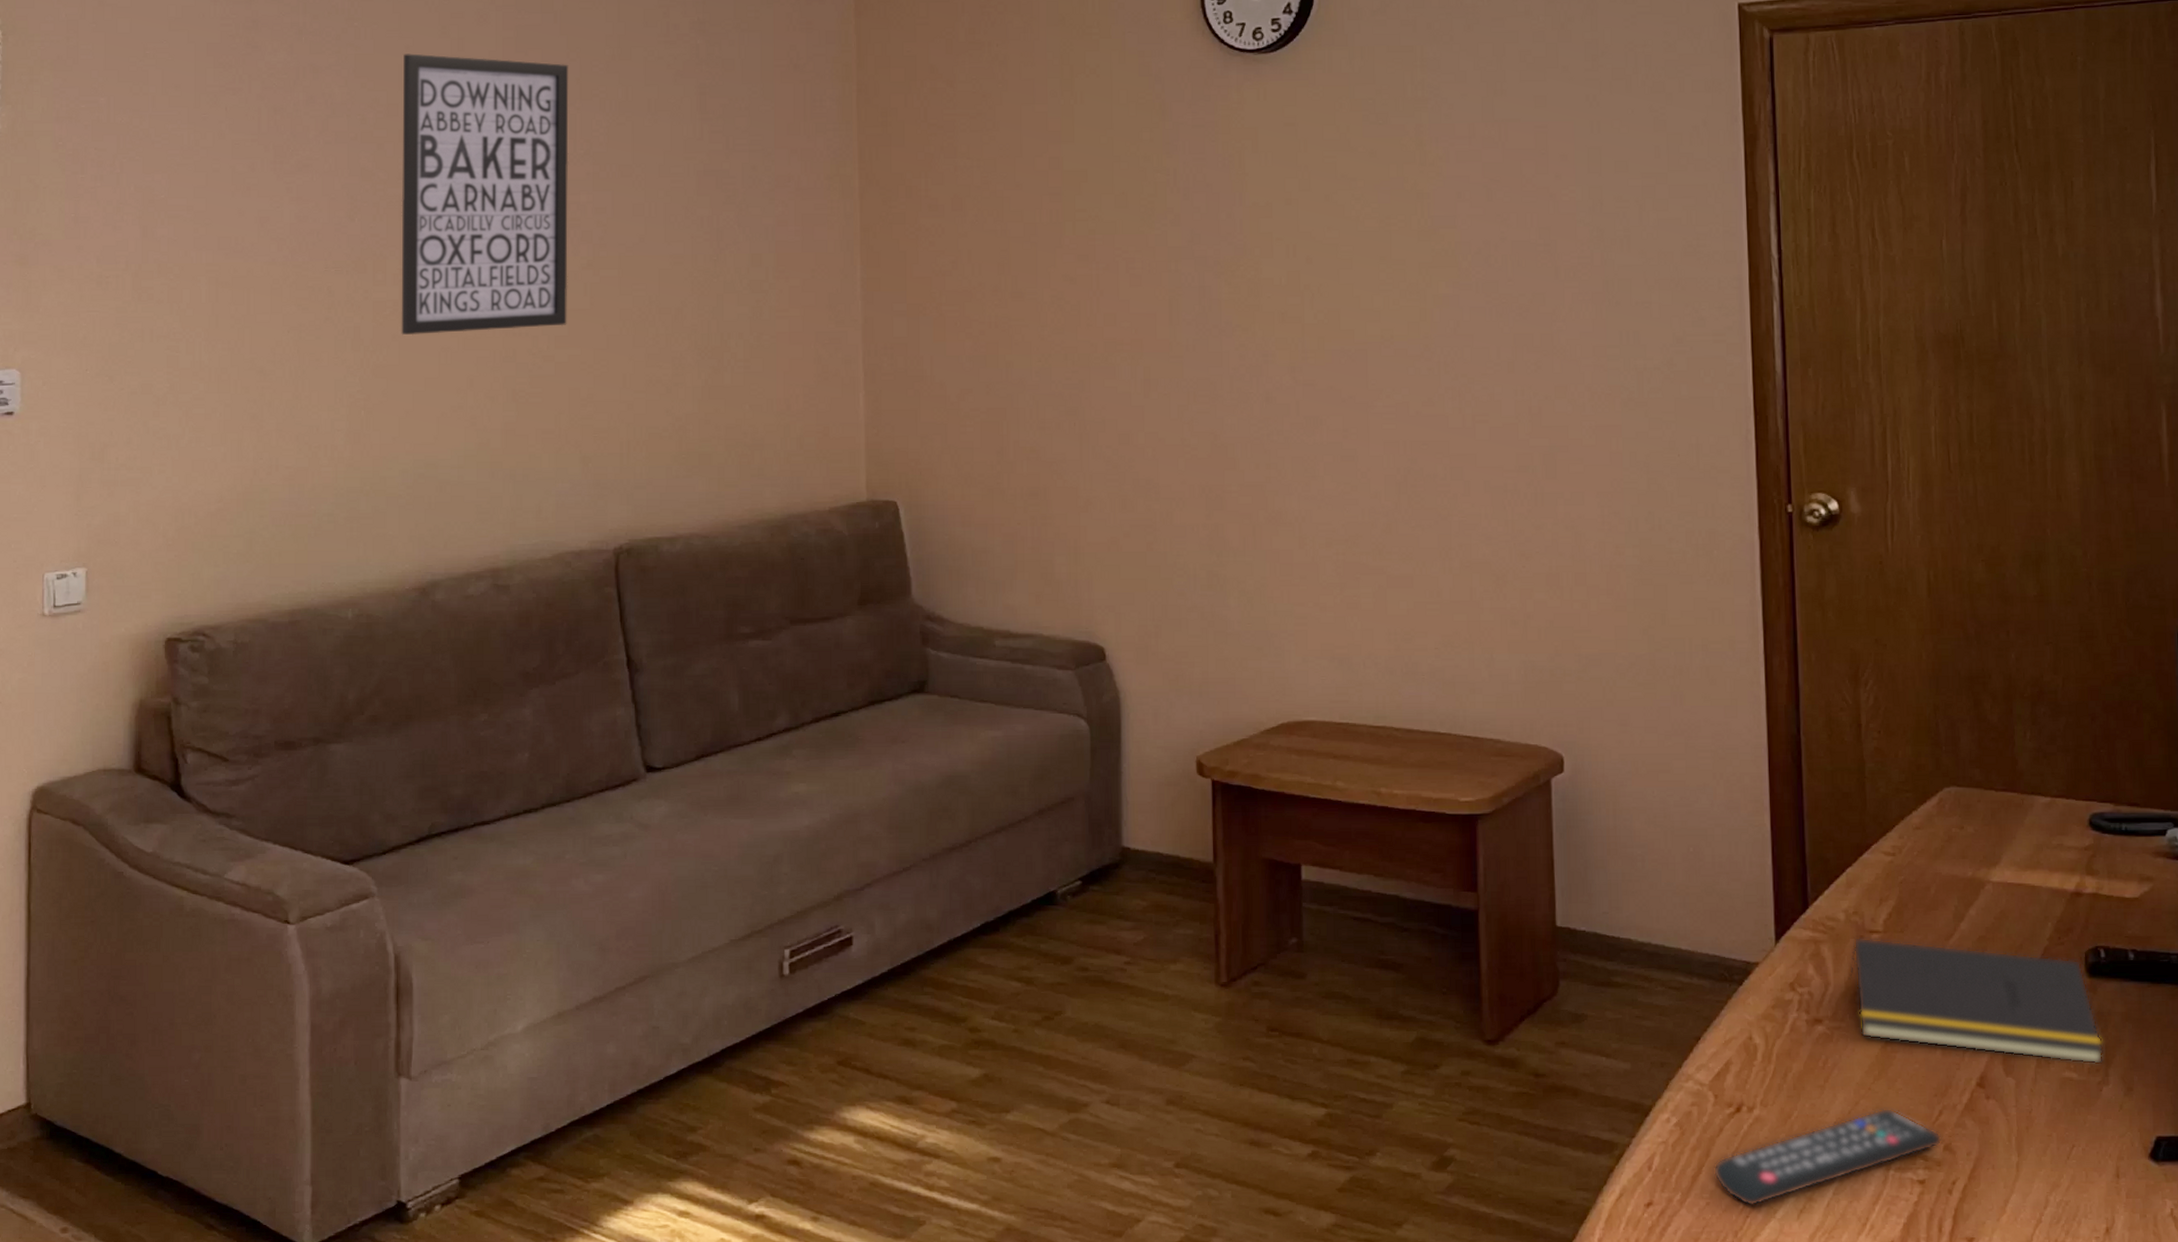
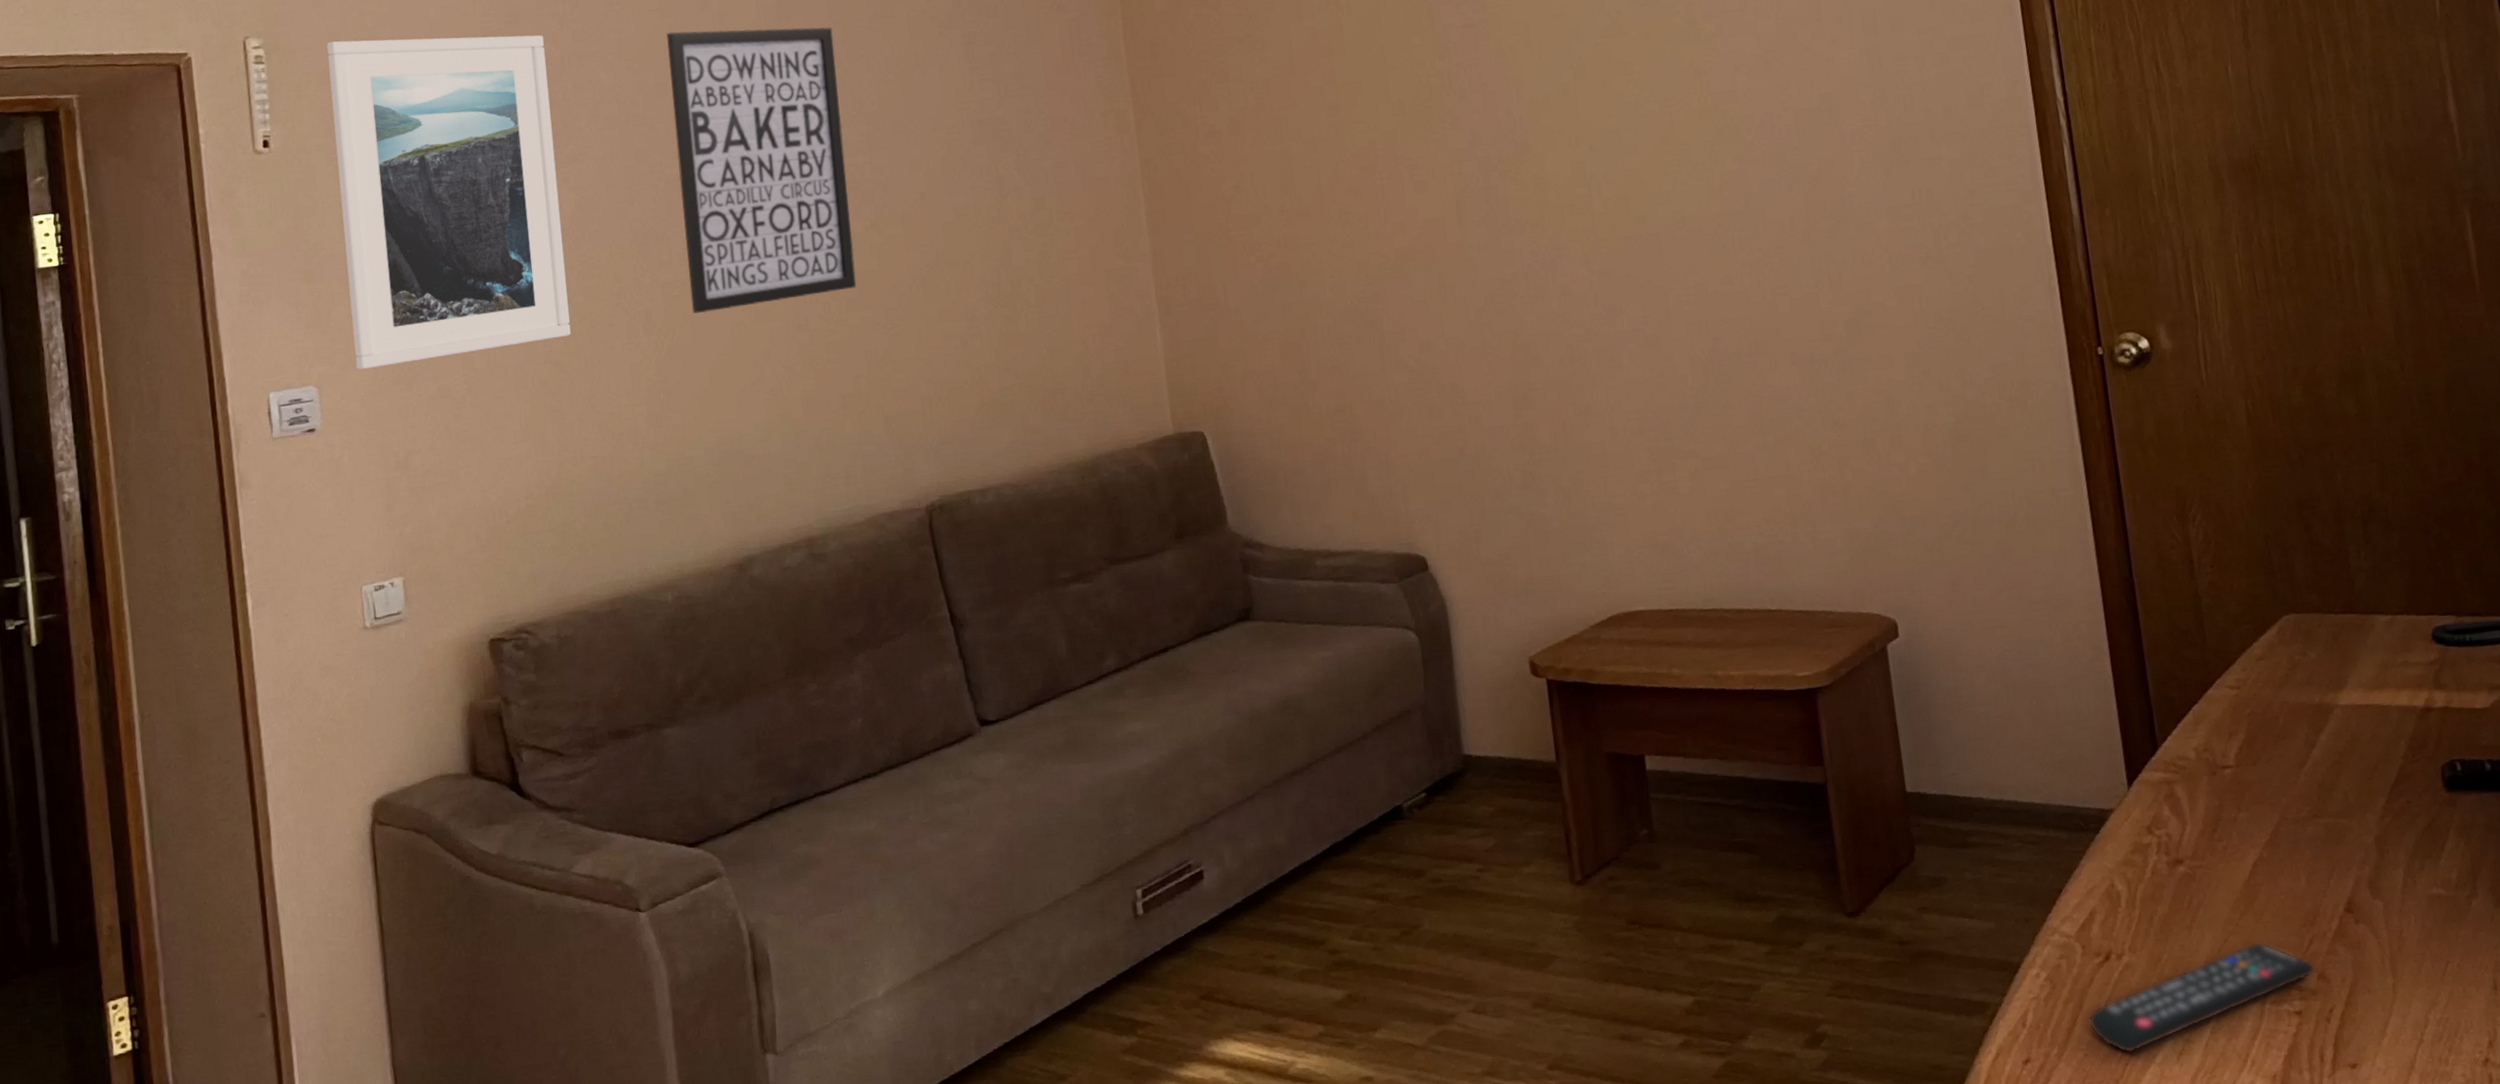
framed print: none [61,29,280,357] -> present [327,35,571,369]
notepad: present [1849,936,2104,1065] -> none [2205,773,2470,879]

